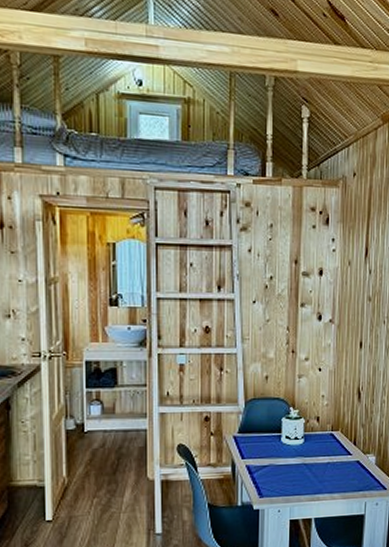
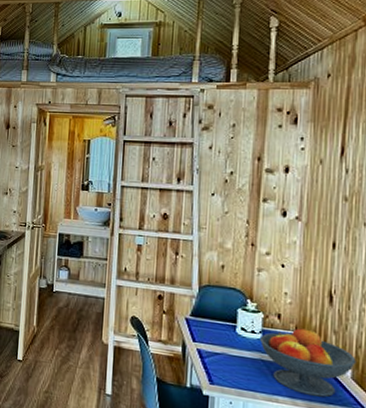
fruit bowl: none [302,425,379,488] -> present [259,327,356,398]

